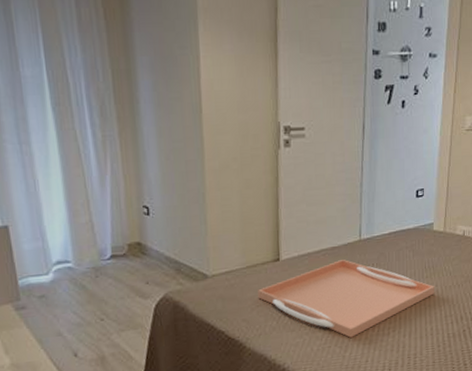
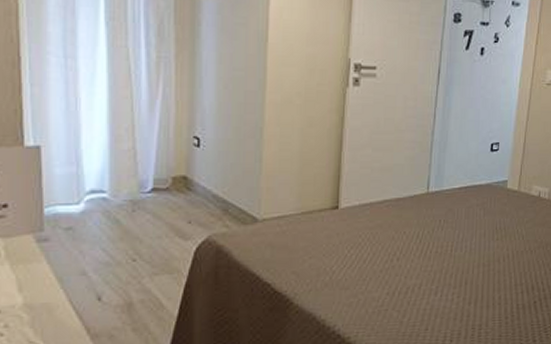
serving tray: present [258,260,435,338] -> none [312,213,506,301]

